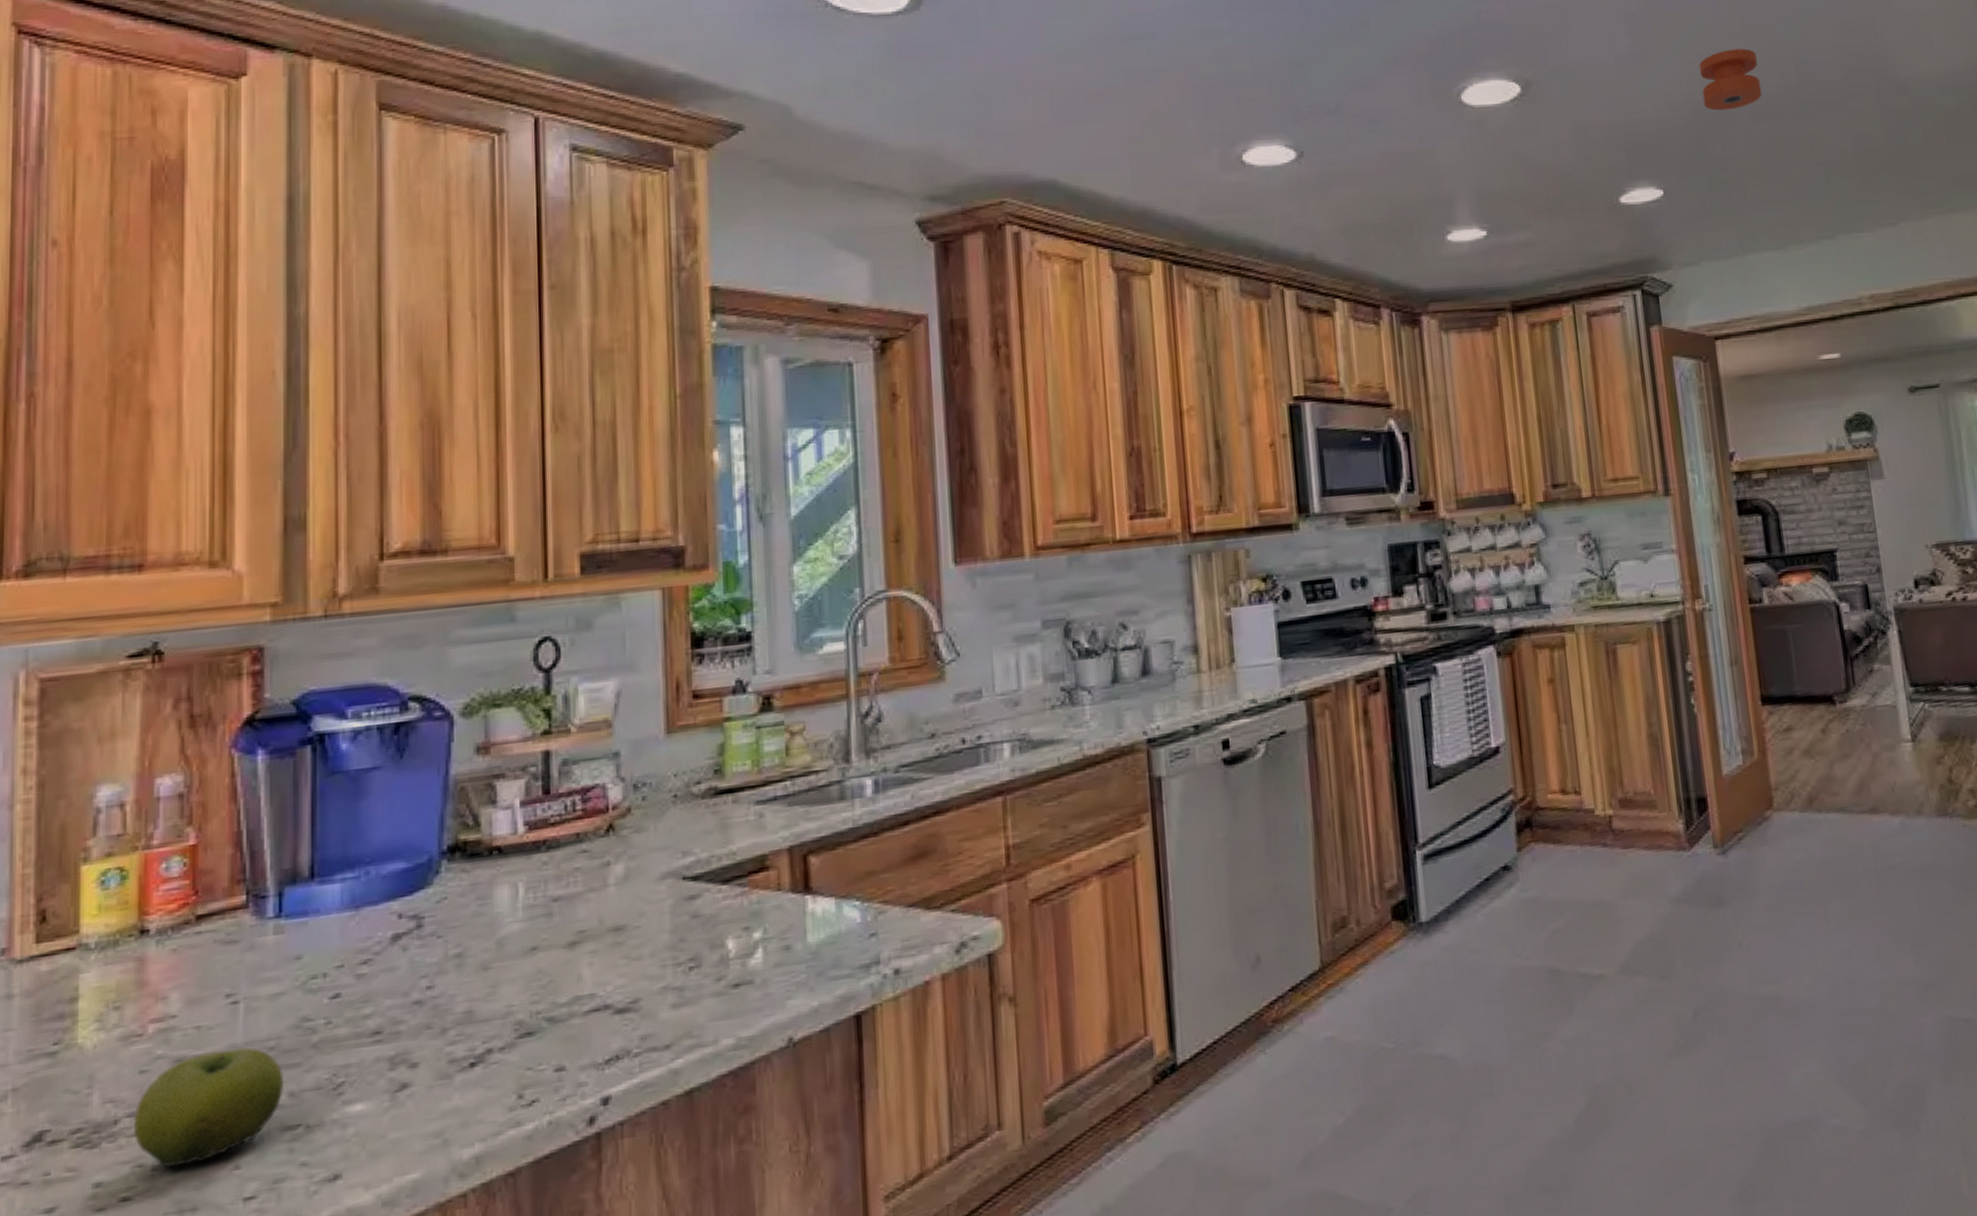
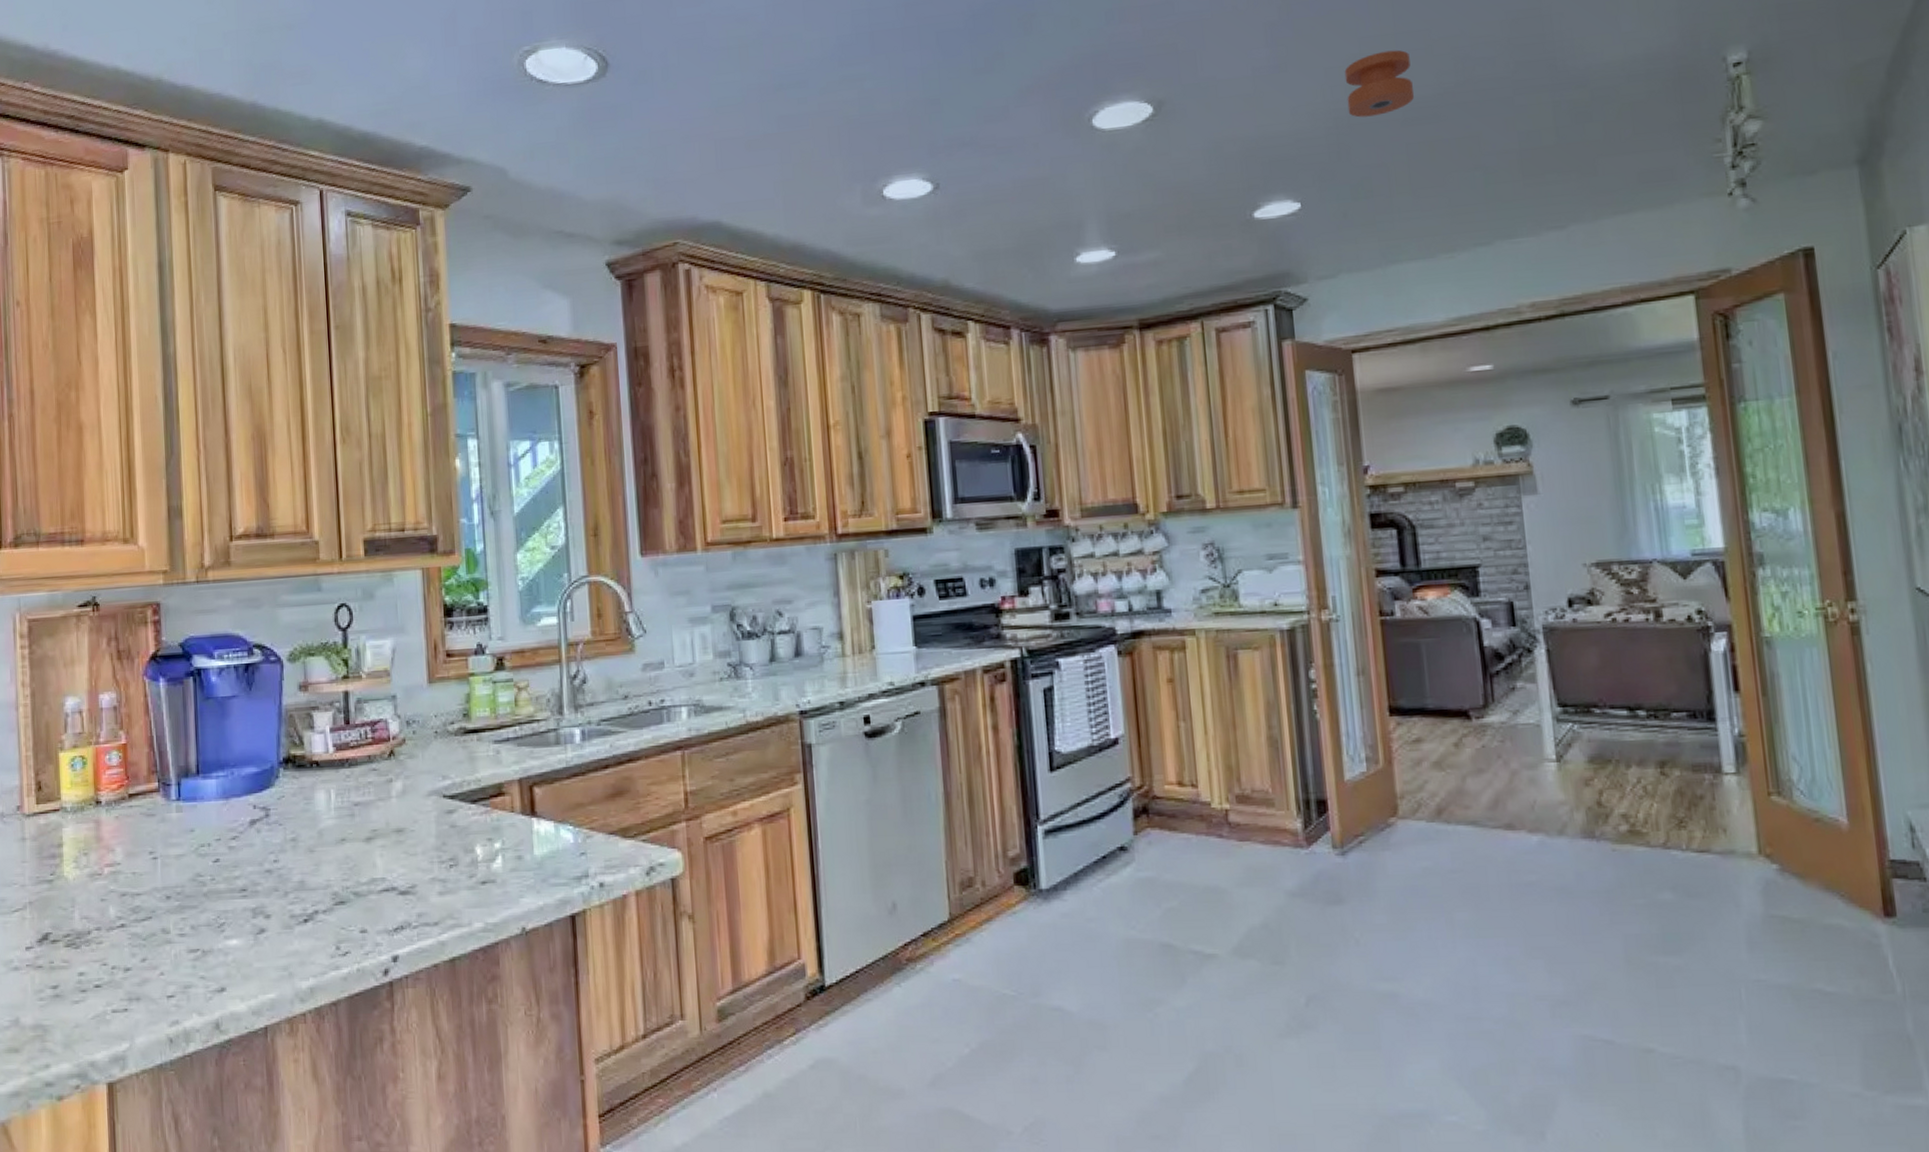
fruit: present [134,1047,283,1169] -> none [99,890,187,969]

